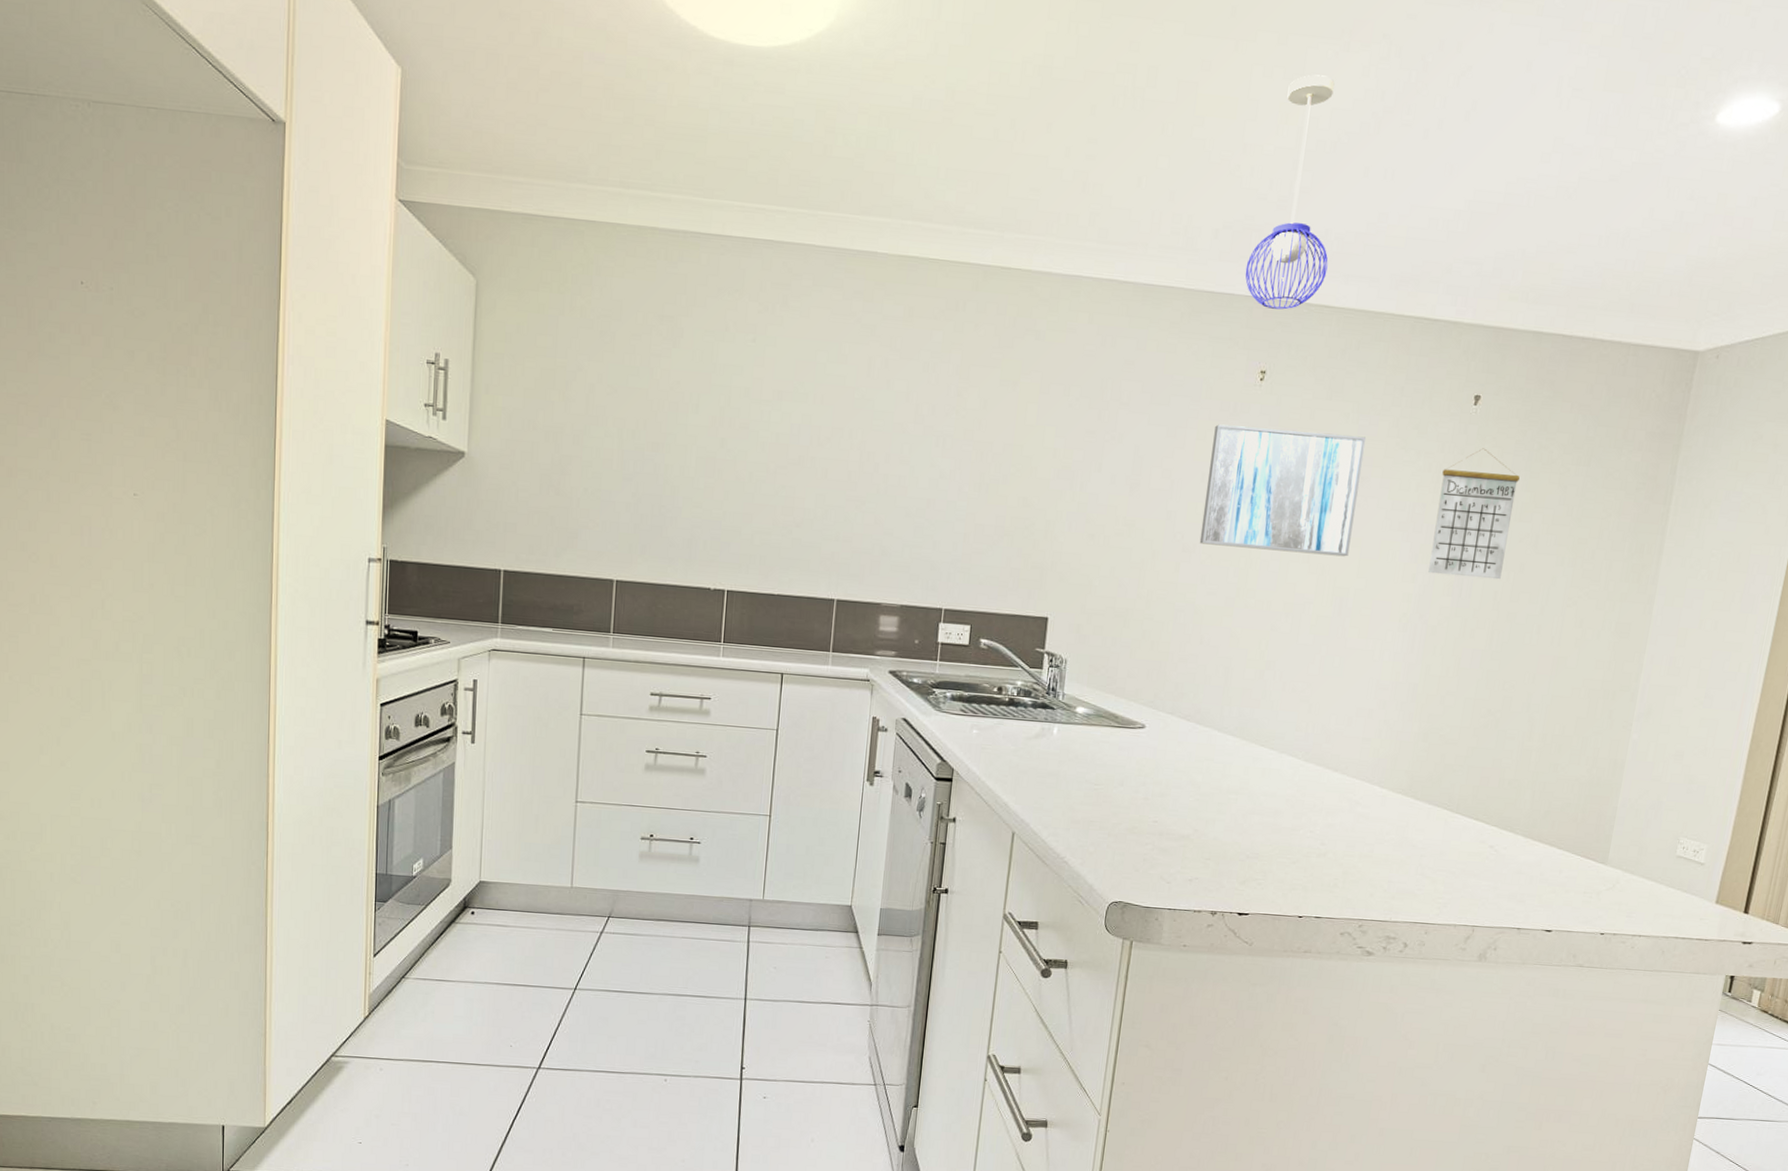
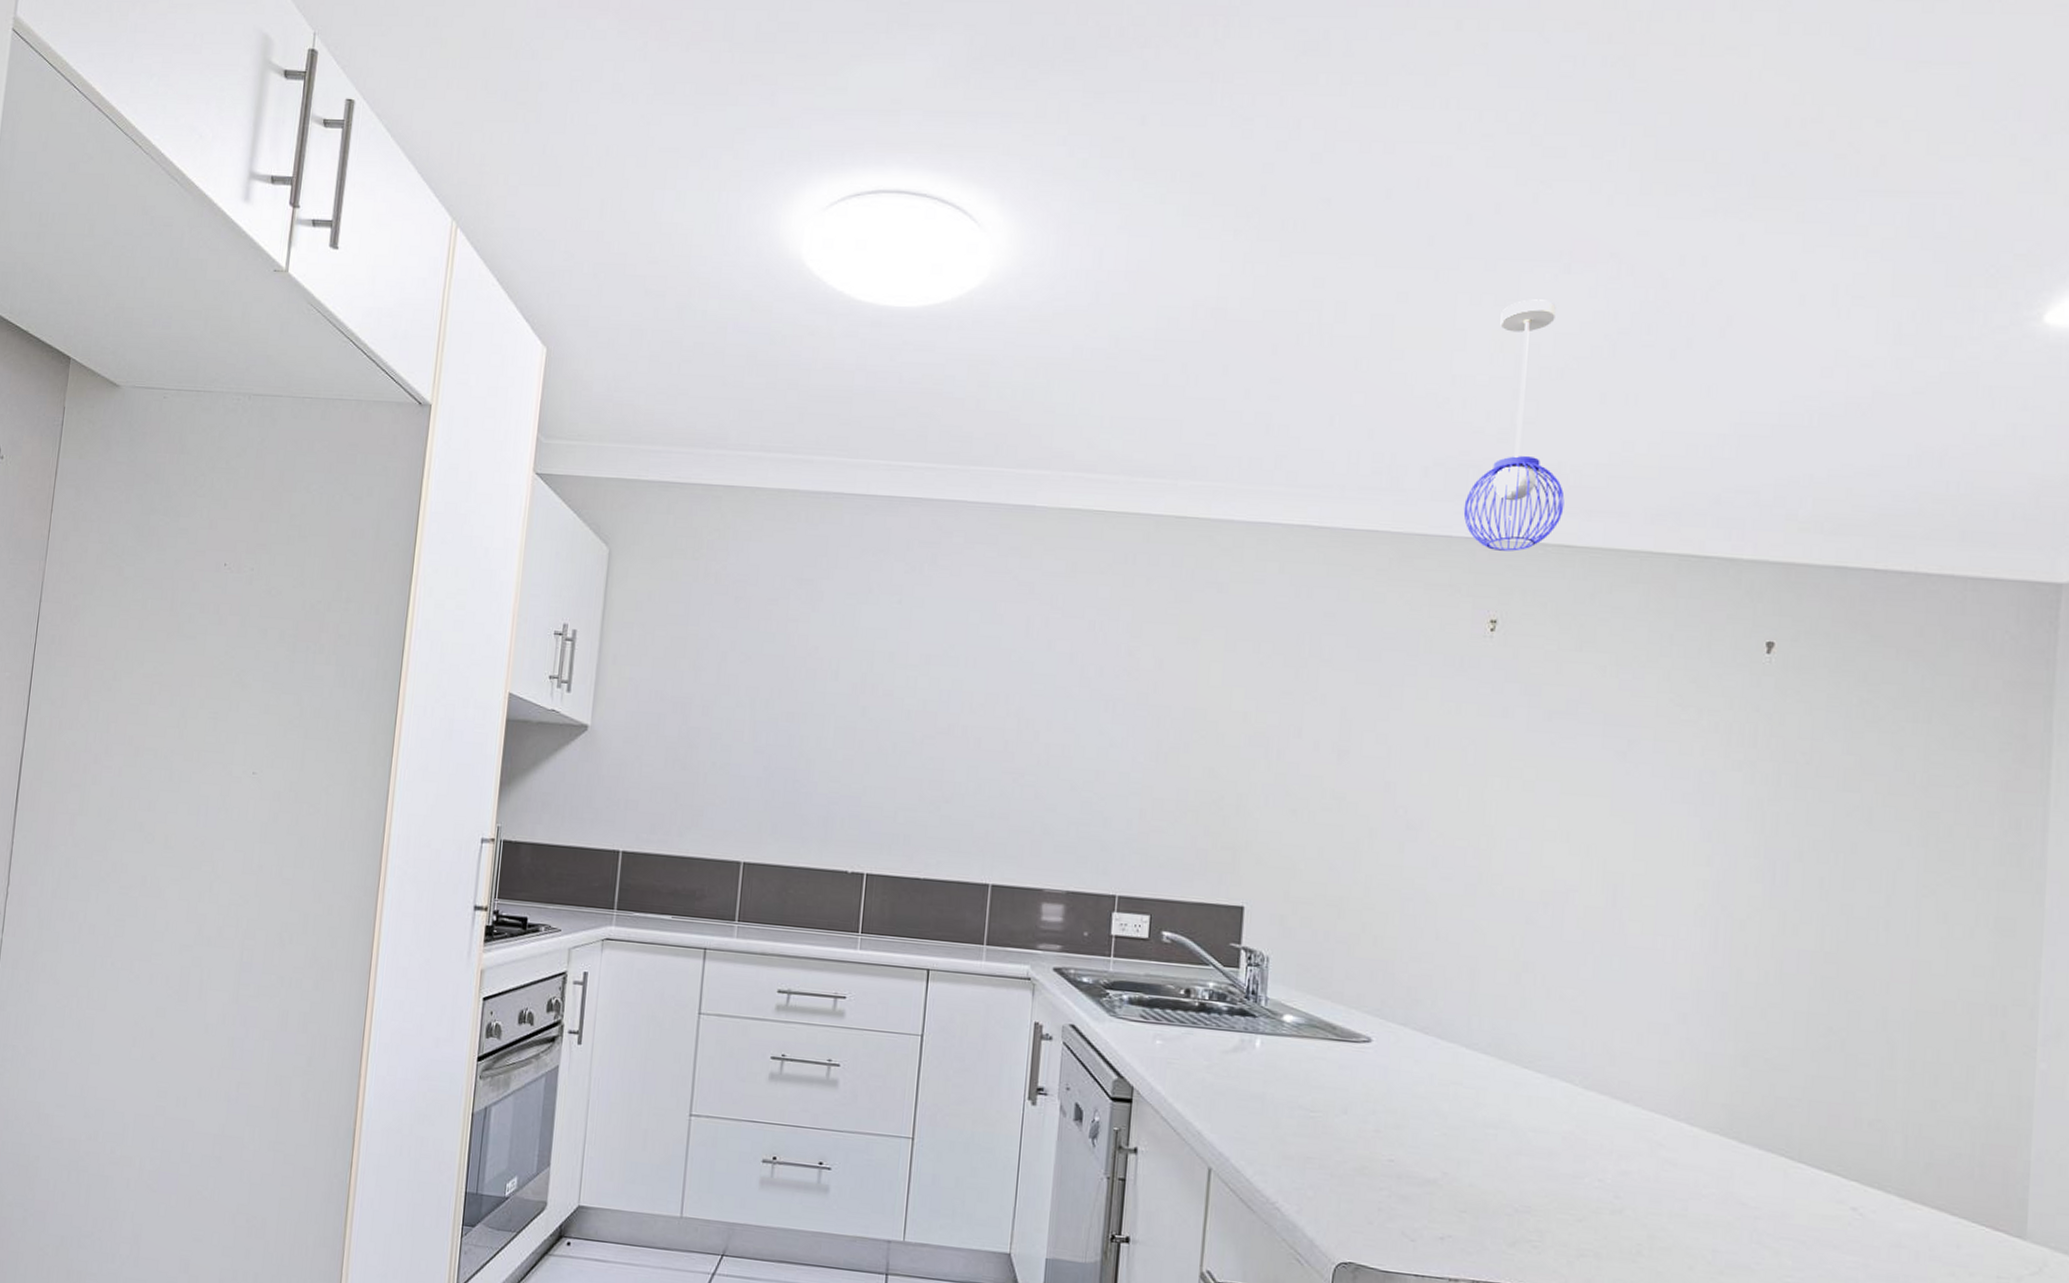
wall art: present [1199,424,1367,557] -> none [1427,681,1631,835]
calendar: present [1428,448,1520,580] -> none [1727,703,1837,863]

